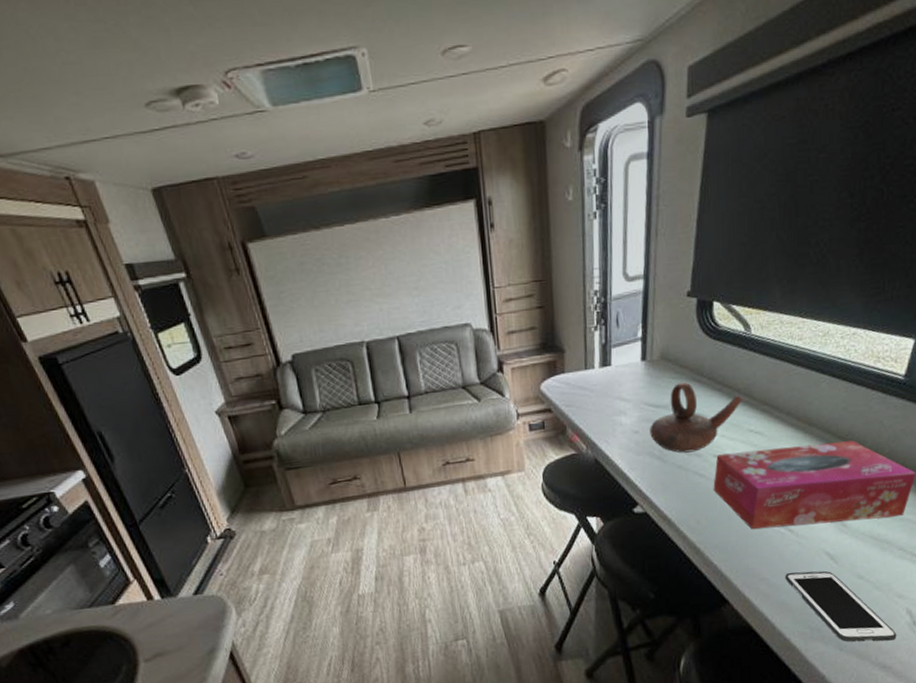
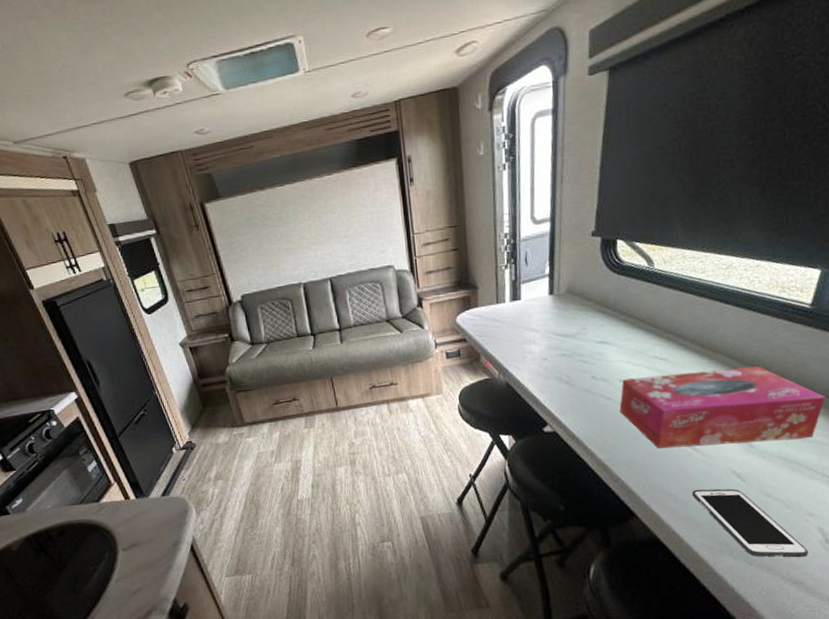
teapot: present [650,382,742,453] -> none [558,314,647,378]

